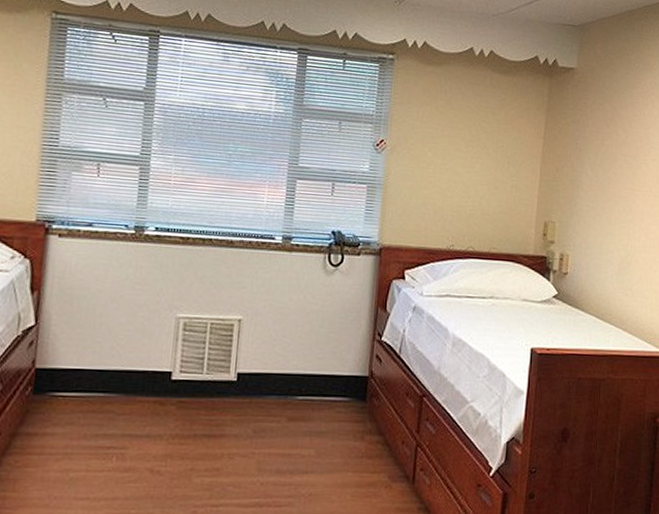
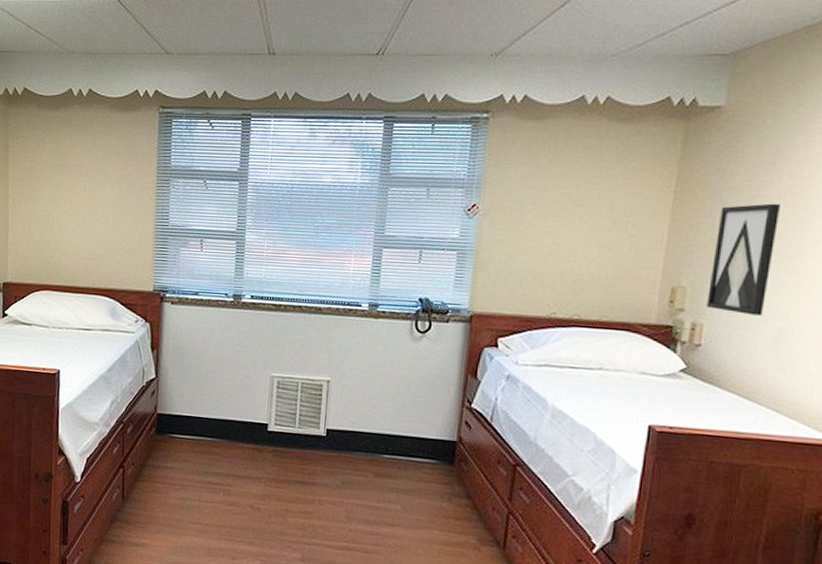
wall art: none [570,151,618,247] -> present [706,203,780,316]

